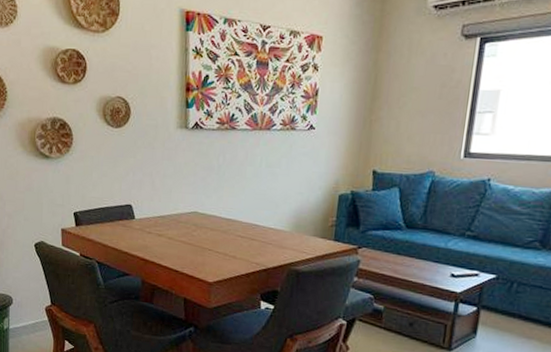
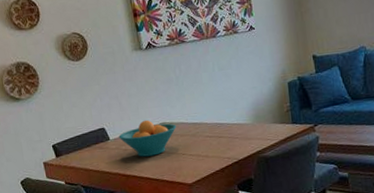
fruit bowl: none [145,205,209,245] -> present [118,119,177,157]

